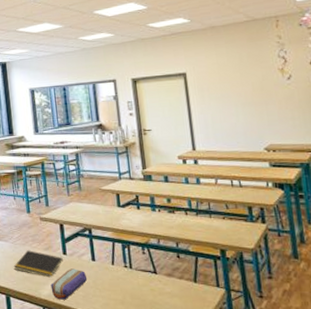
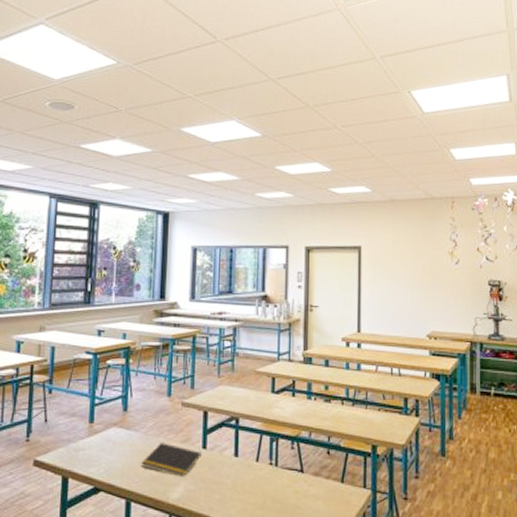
pencil case: present [50,269,88,300] -> none [182,466,227,505]

